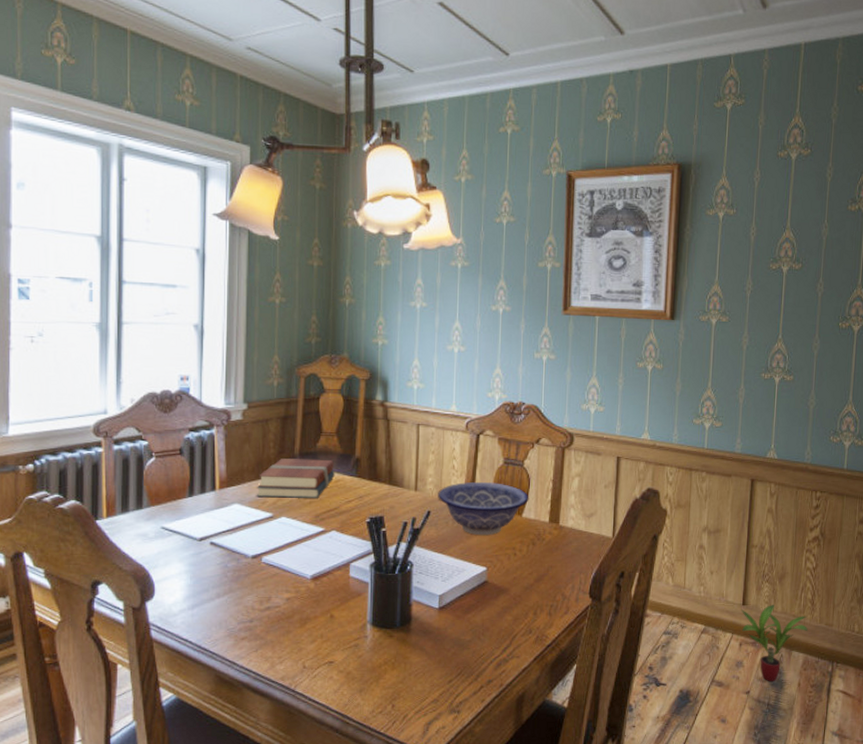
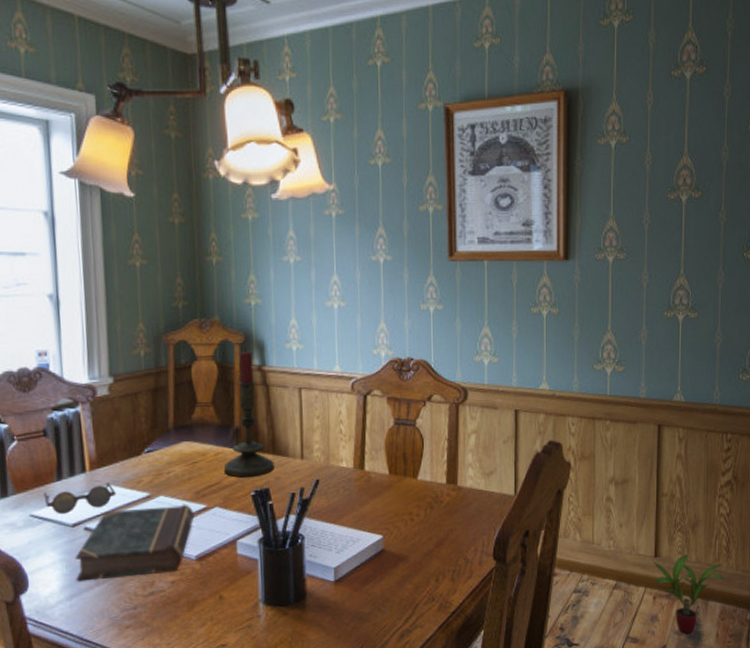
eyeglasses: none [175,501,242,529] -> present [44,482,116,515]
book: none [199,526,313,592] -> present [74,504,195,581]
books: present [256,459,335,498] -> none [129,431,214,477]
candle: none [343,385,390,504] -> present [224,349,274,478]
decorative bowl: present [438,482,529,536] -> none [326,445,424,502]

